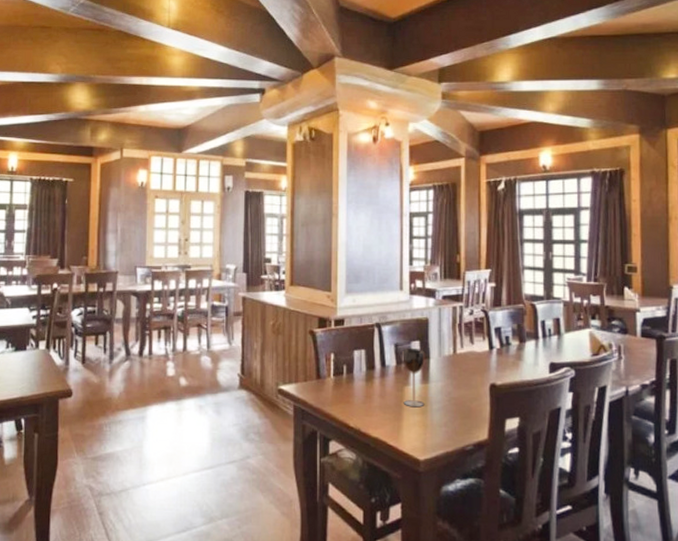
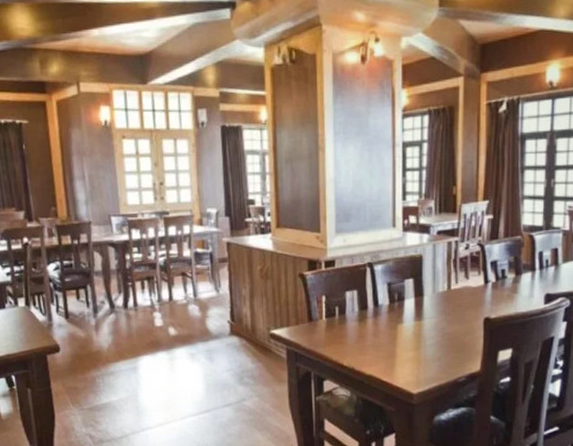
wine glass: present [403,349,424,408] -> none [396,286,418,344]

